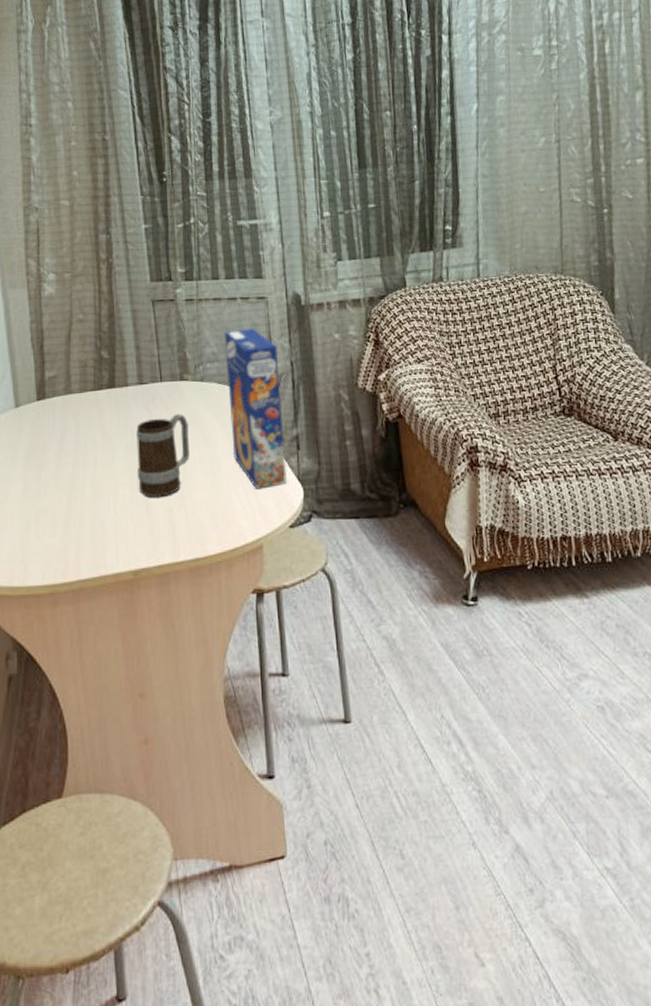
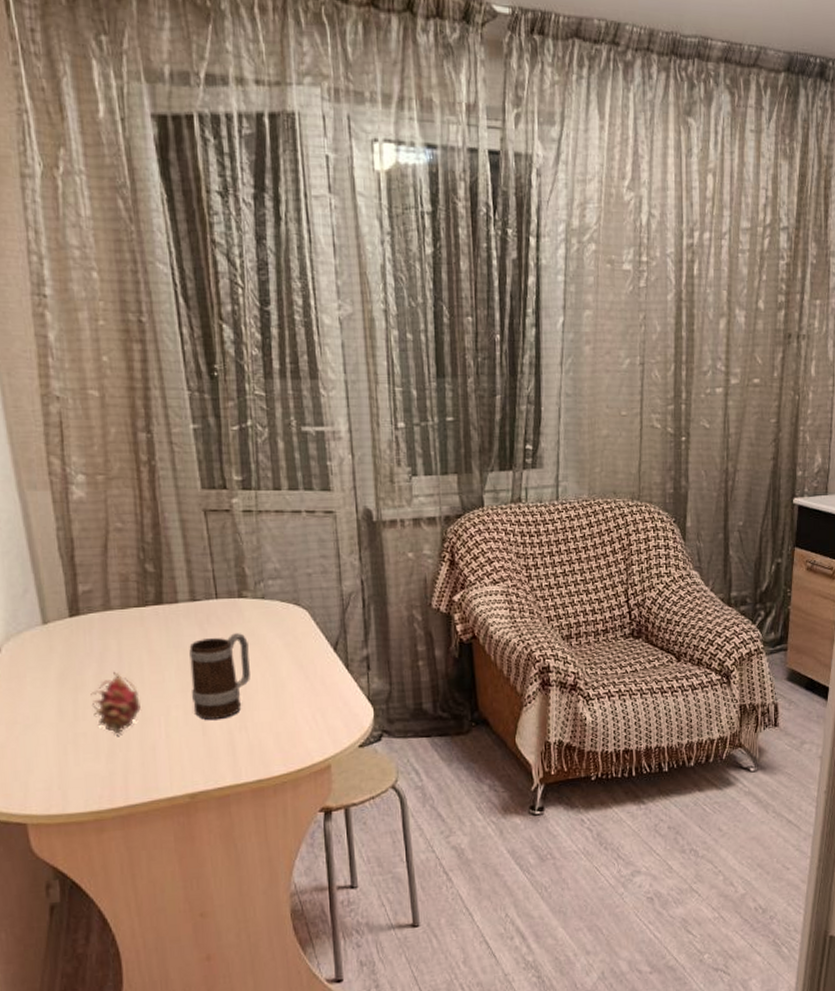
fruit: none [51,450,93,509] -> present [90,671,141,733]
cereal box: present [224,328,287,489] -> none [288,544,356,710]

